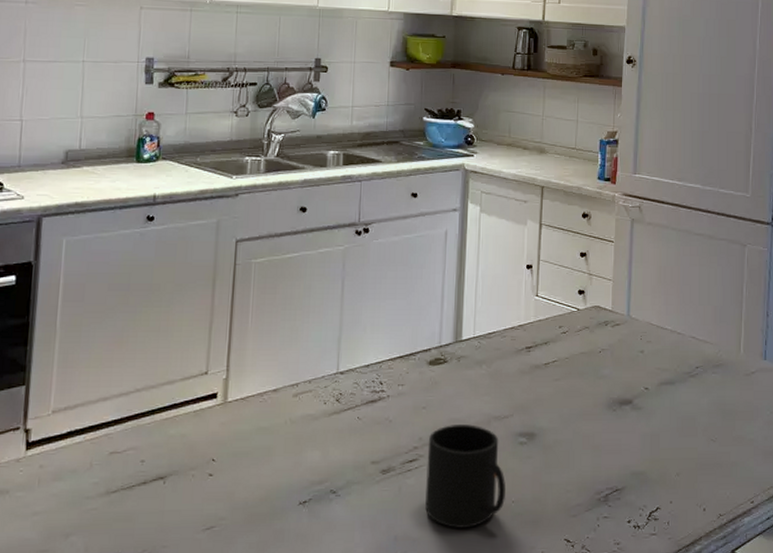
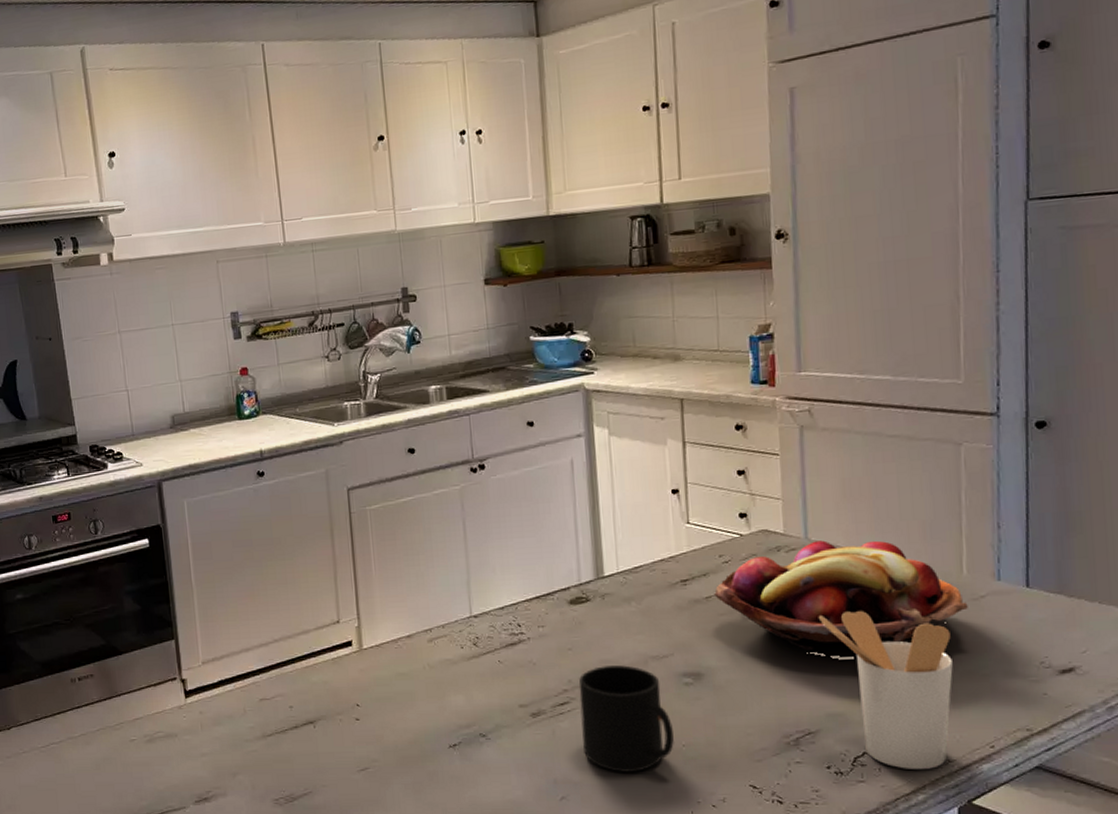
fruit basket: none [552,318,742,417] -> present [714,540,968,652]
utensil holder: none [632,381,728,524] -> present [818,611,953,770]

